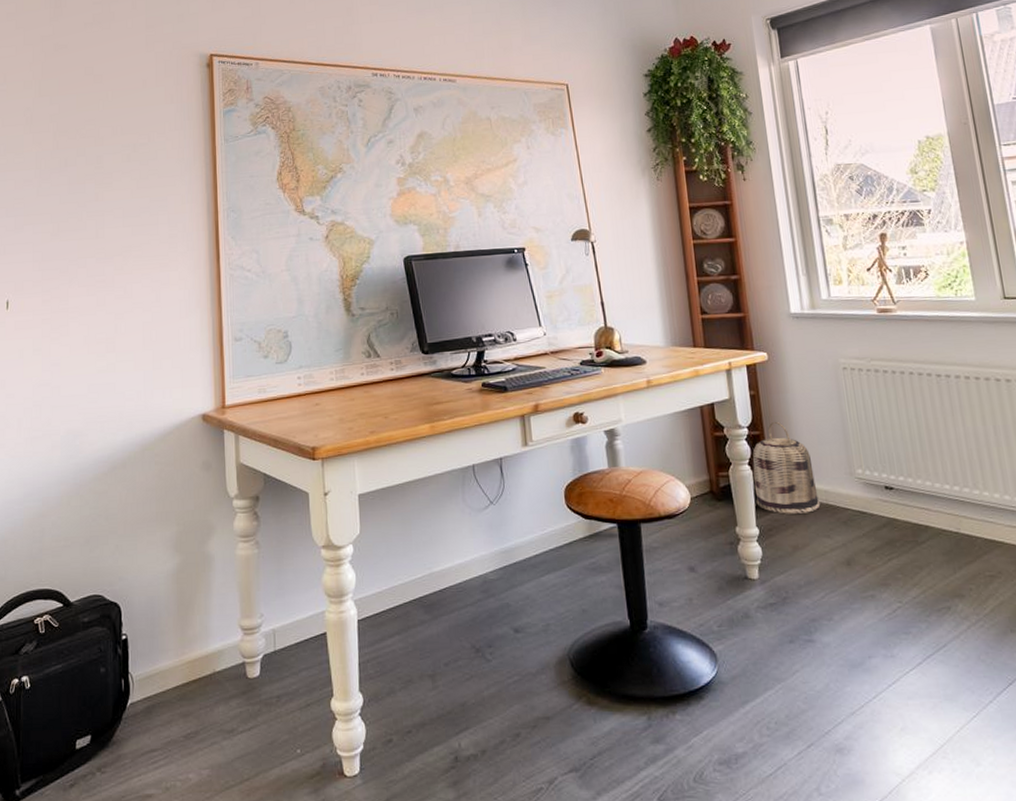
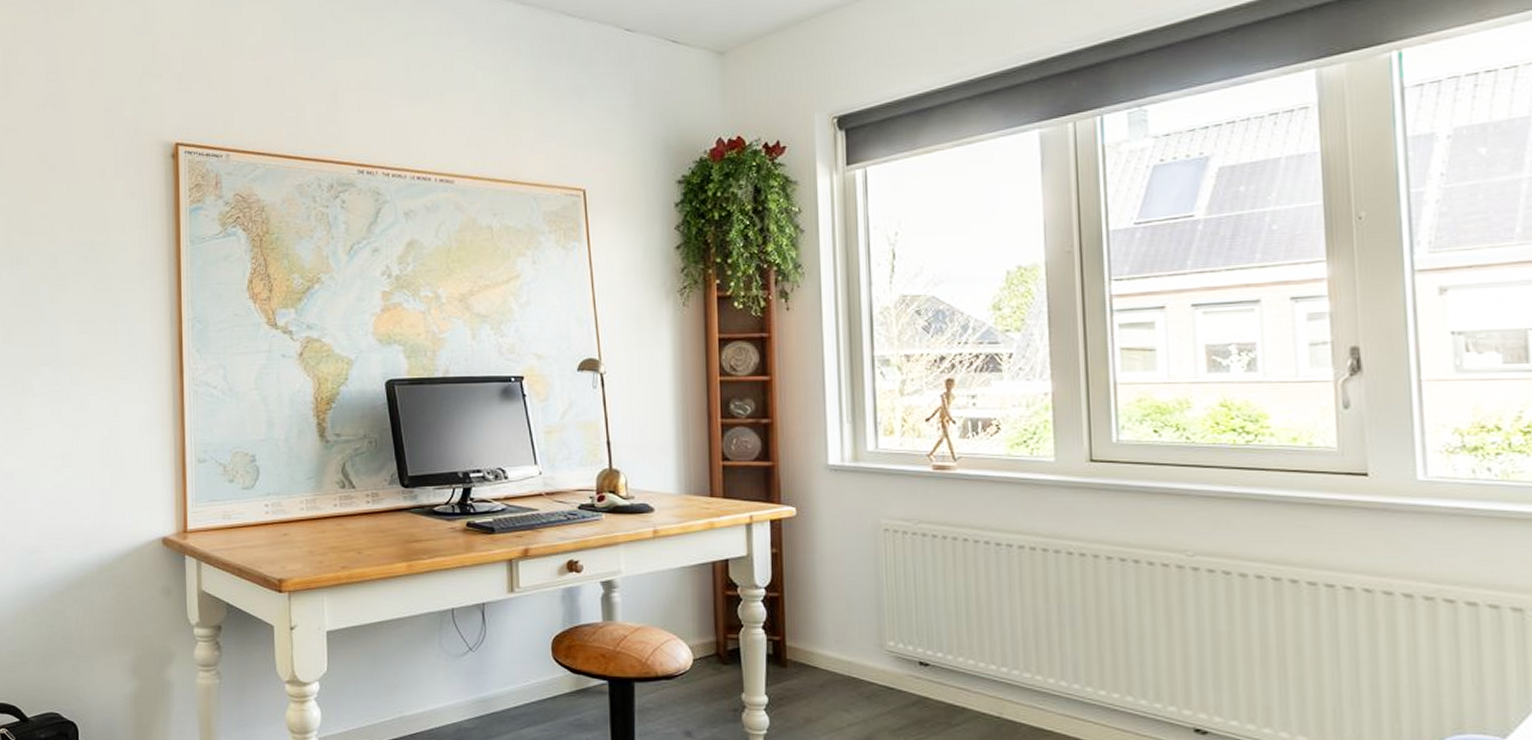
basket: present [752,421,821,514] -> none [767,583,842,685]

